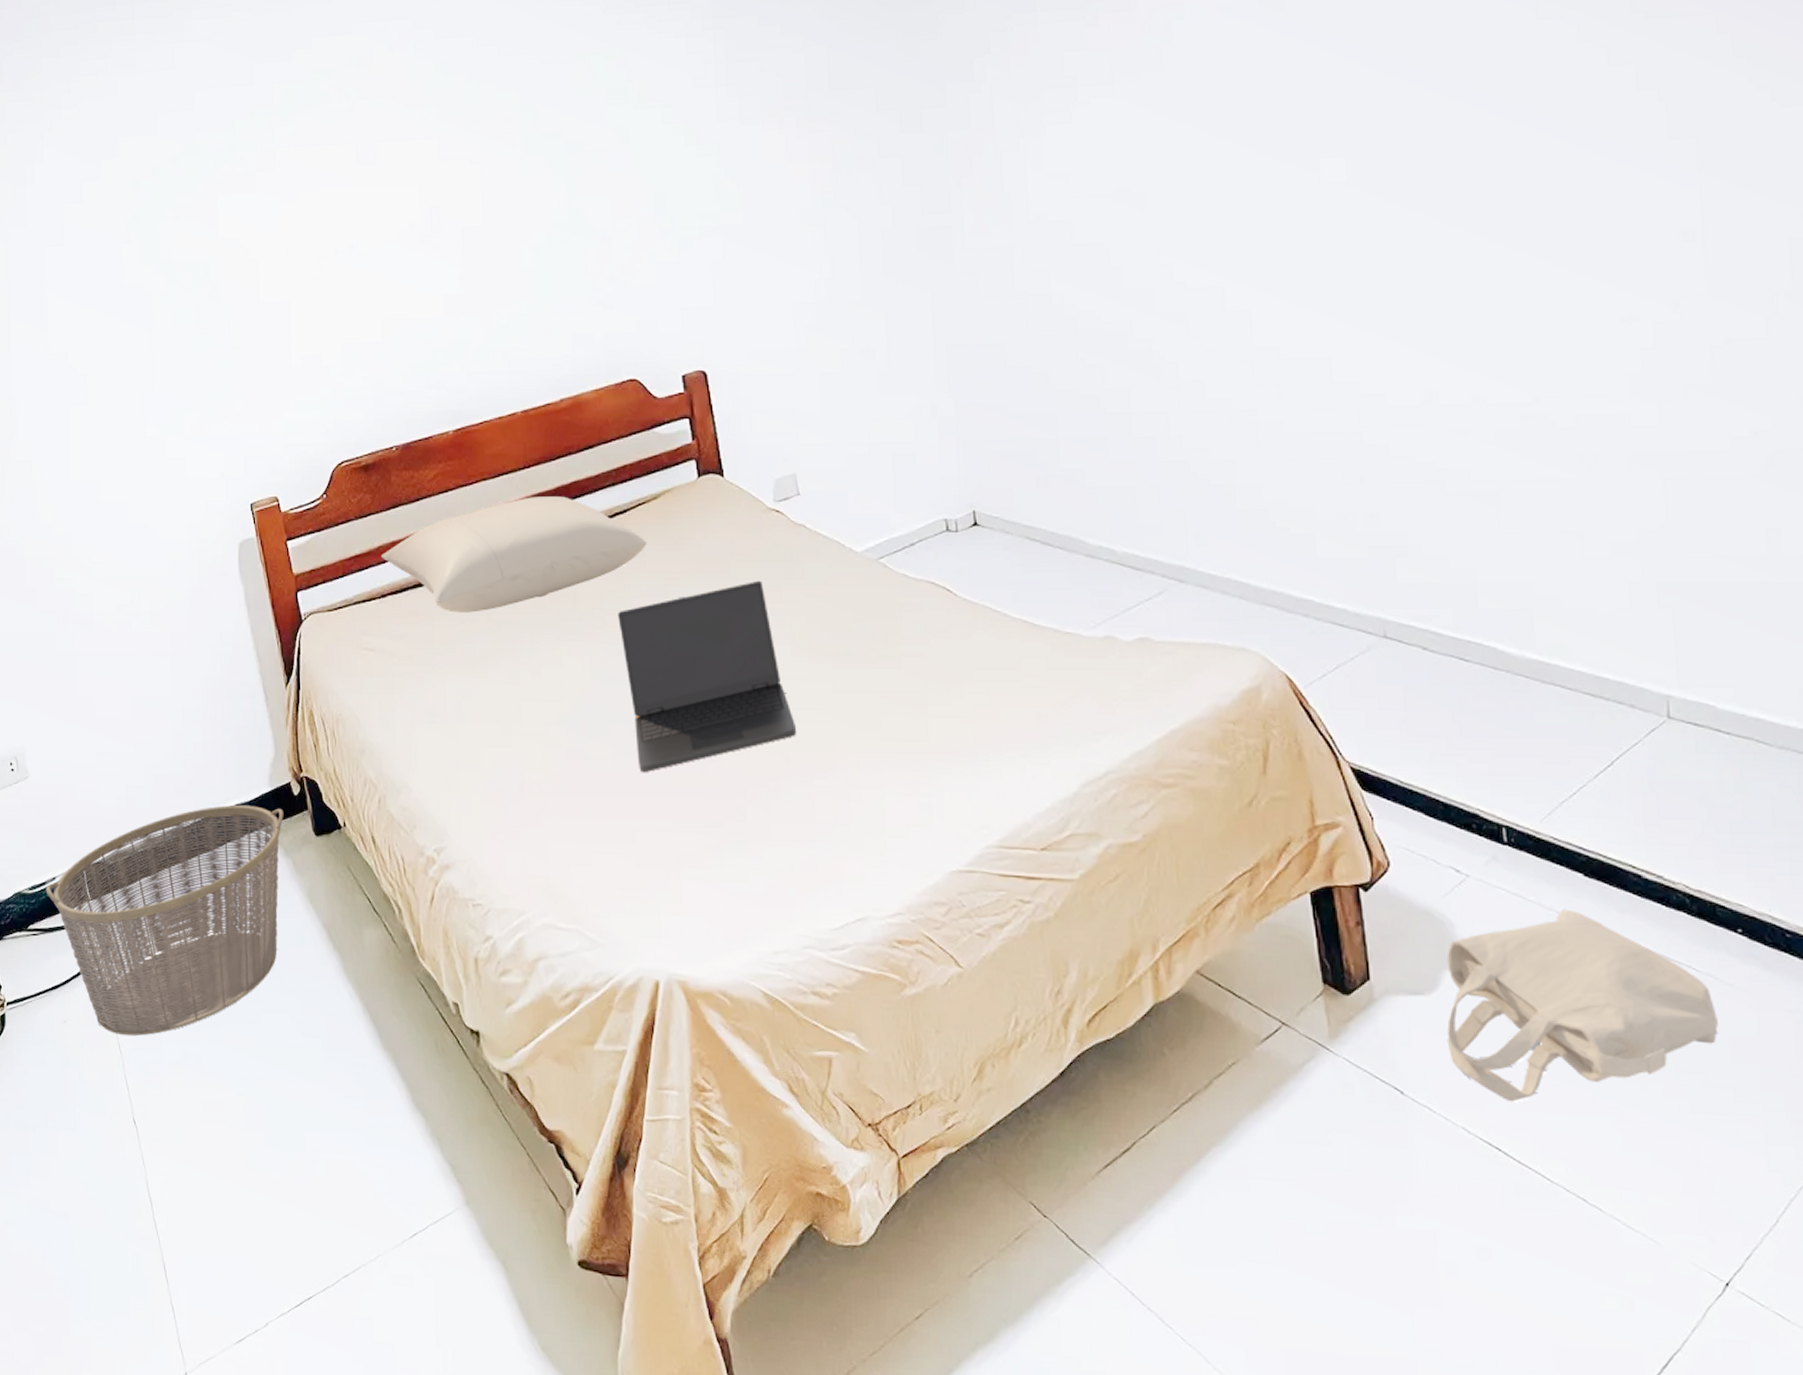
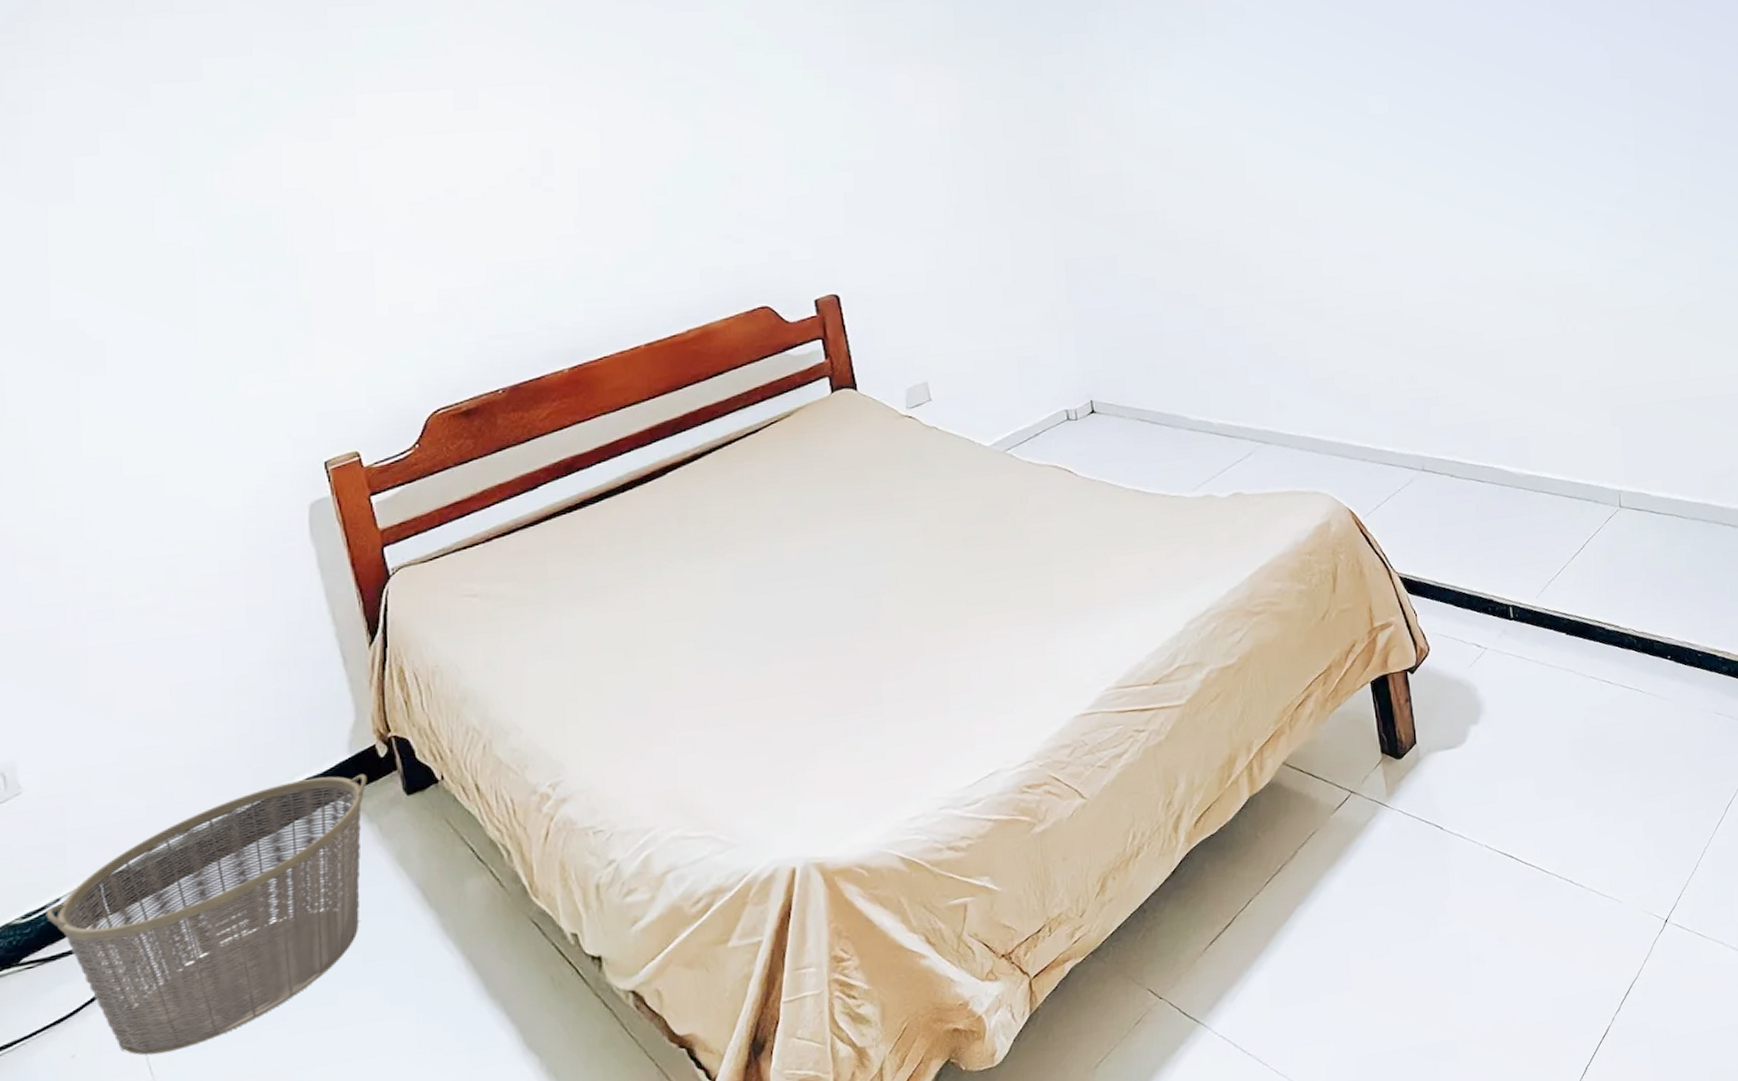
pillow: present [380,496,647,613] -> none [484,422,780,548]
laptop: present [618,580,797,772] -> none [750,481,931,674]
tote bag: present [1446,909,1718,1102] -> none [1472,662,1657,819]

